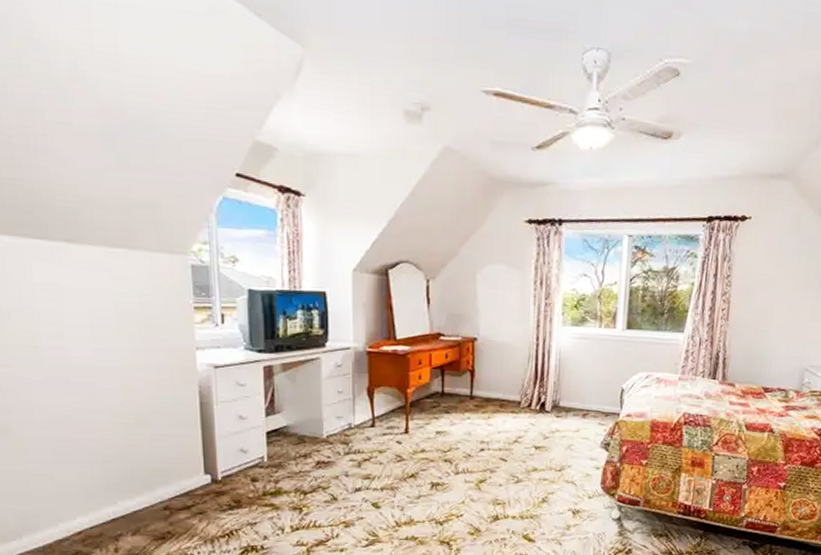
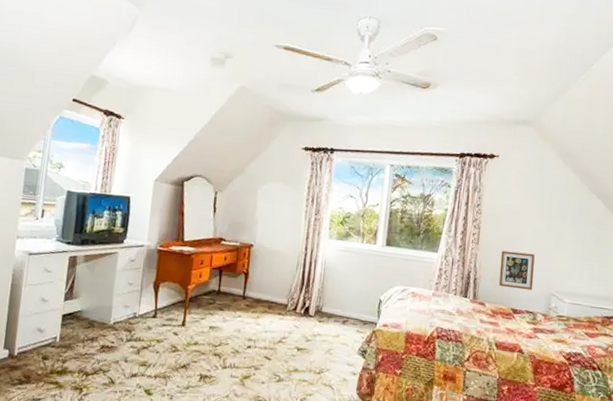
picture frame: none [749,325,789,367] -> present [499,250,535,291]

